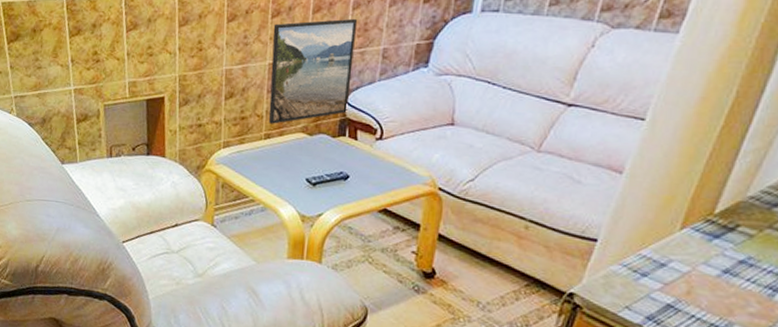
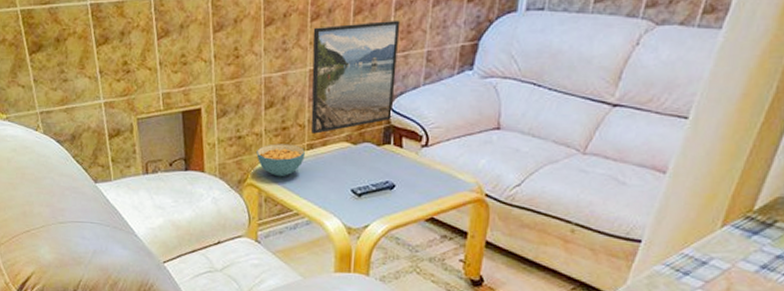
cereal bowl: none [215,132,262,165] -> present [256,144,305,177]

